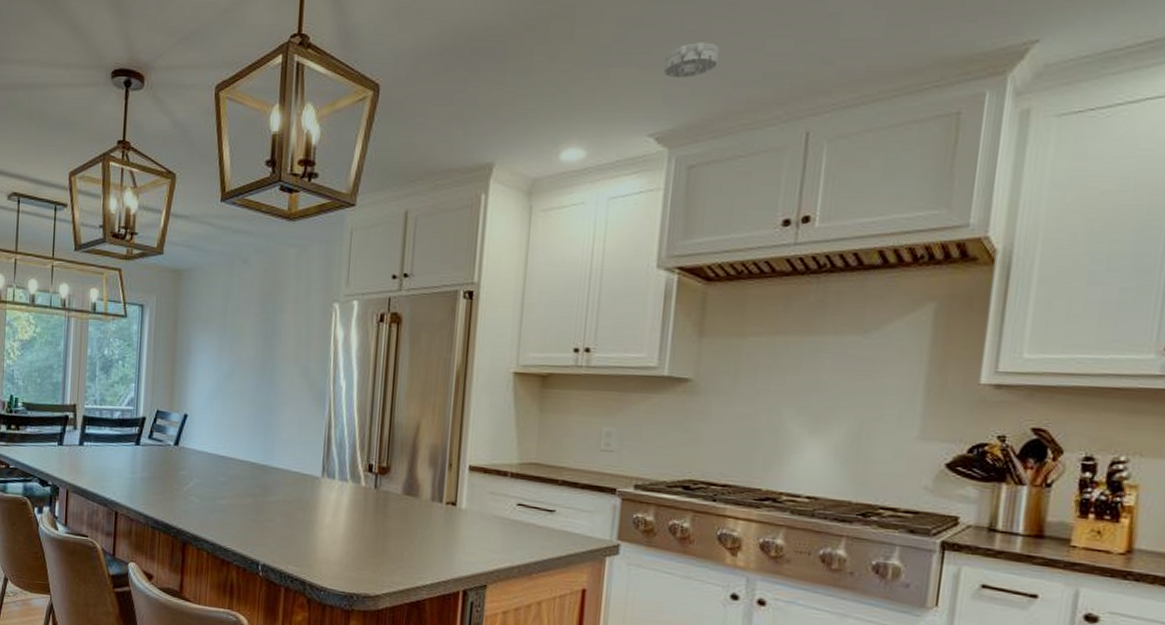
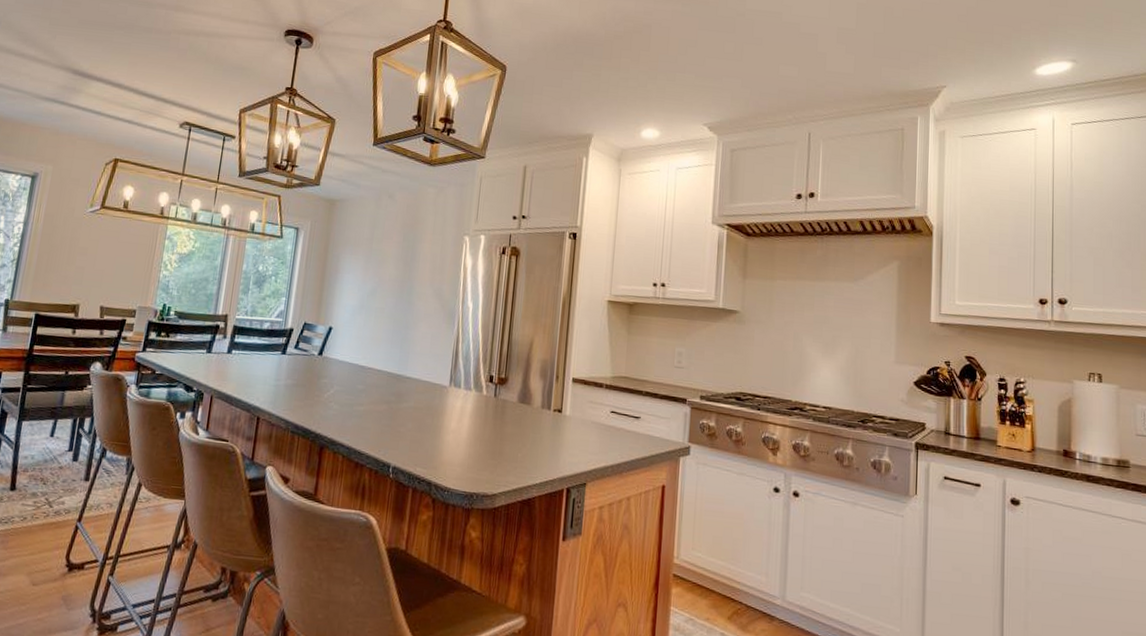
smoke detector: present [663,42,719,78] -> none [712,62,749,86]

